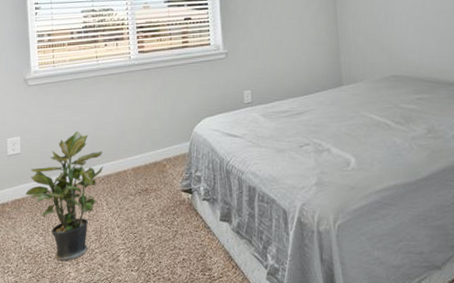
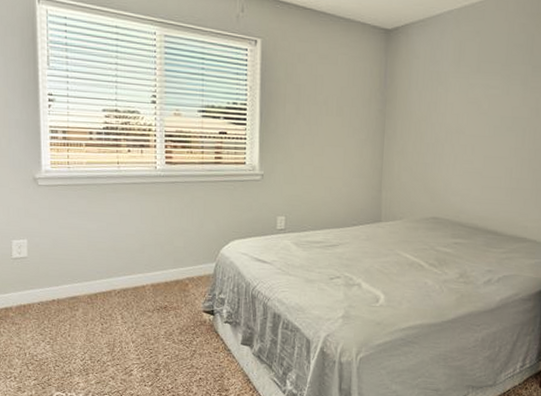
potted plant: present [25,131,104,262] -> none [31,240,121,372]

